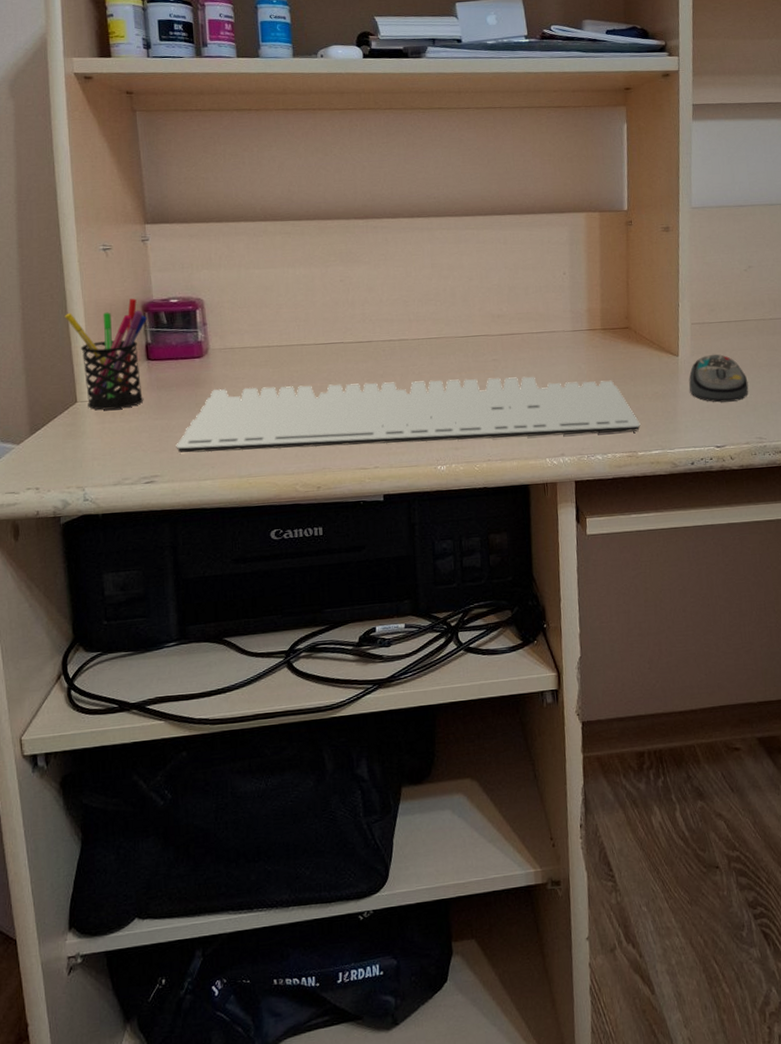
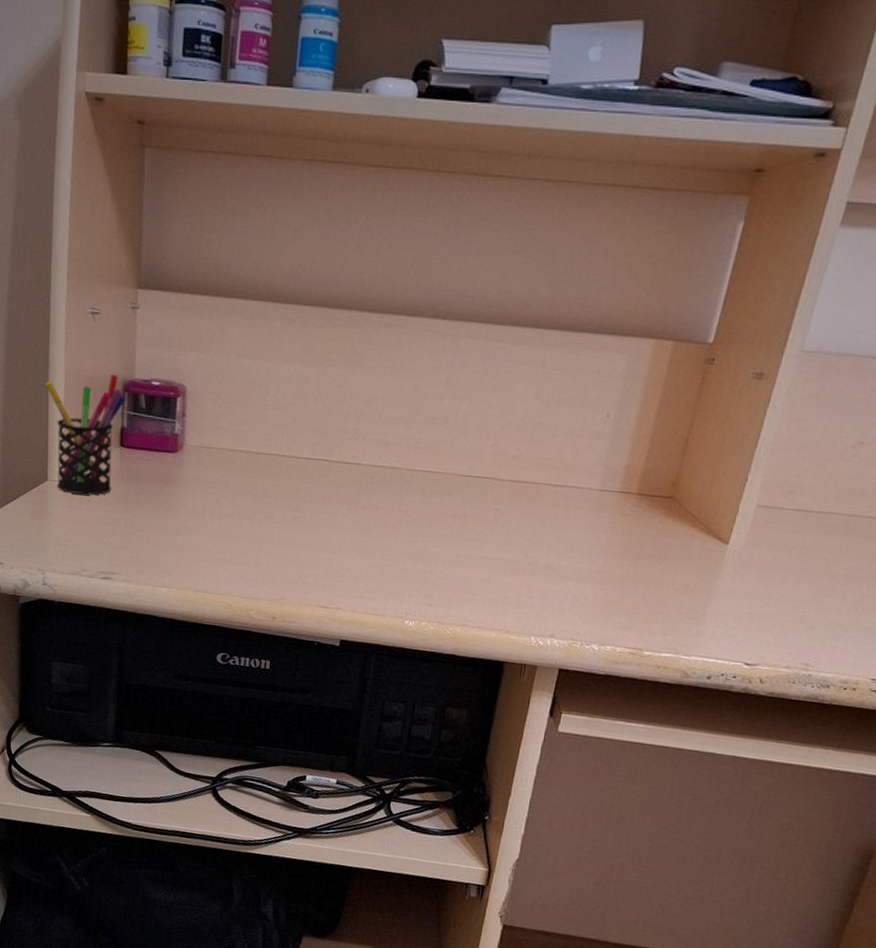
keyboard: present [176,376,641,453] -> none [136,491,657,626]
computer mouse: present [689,354,749,403] -> none [730,549,812,614]

